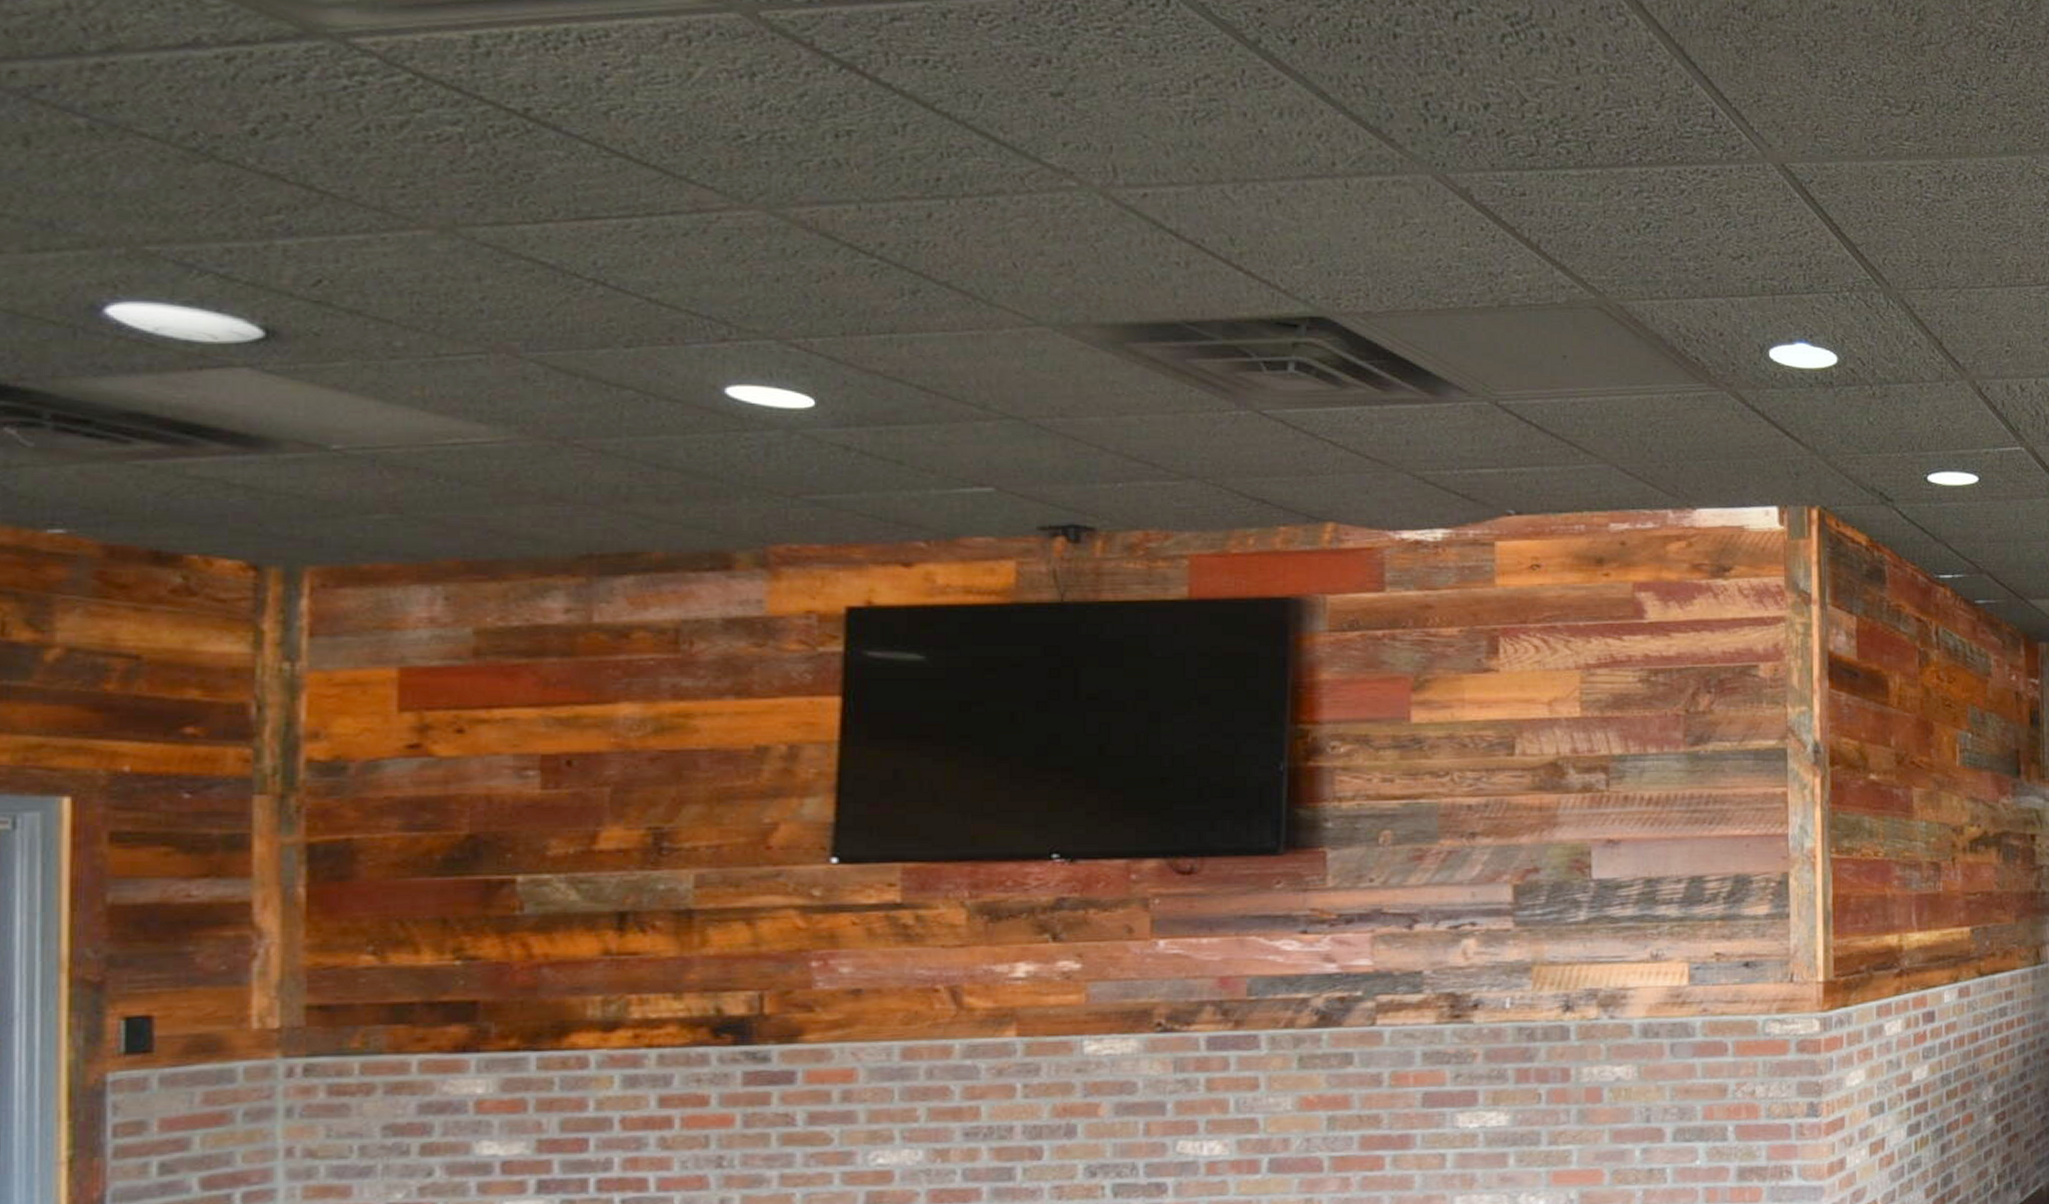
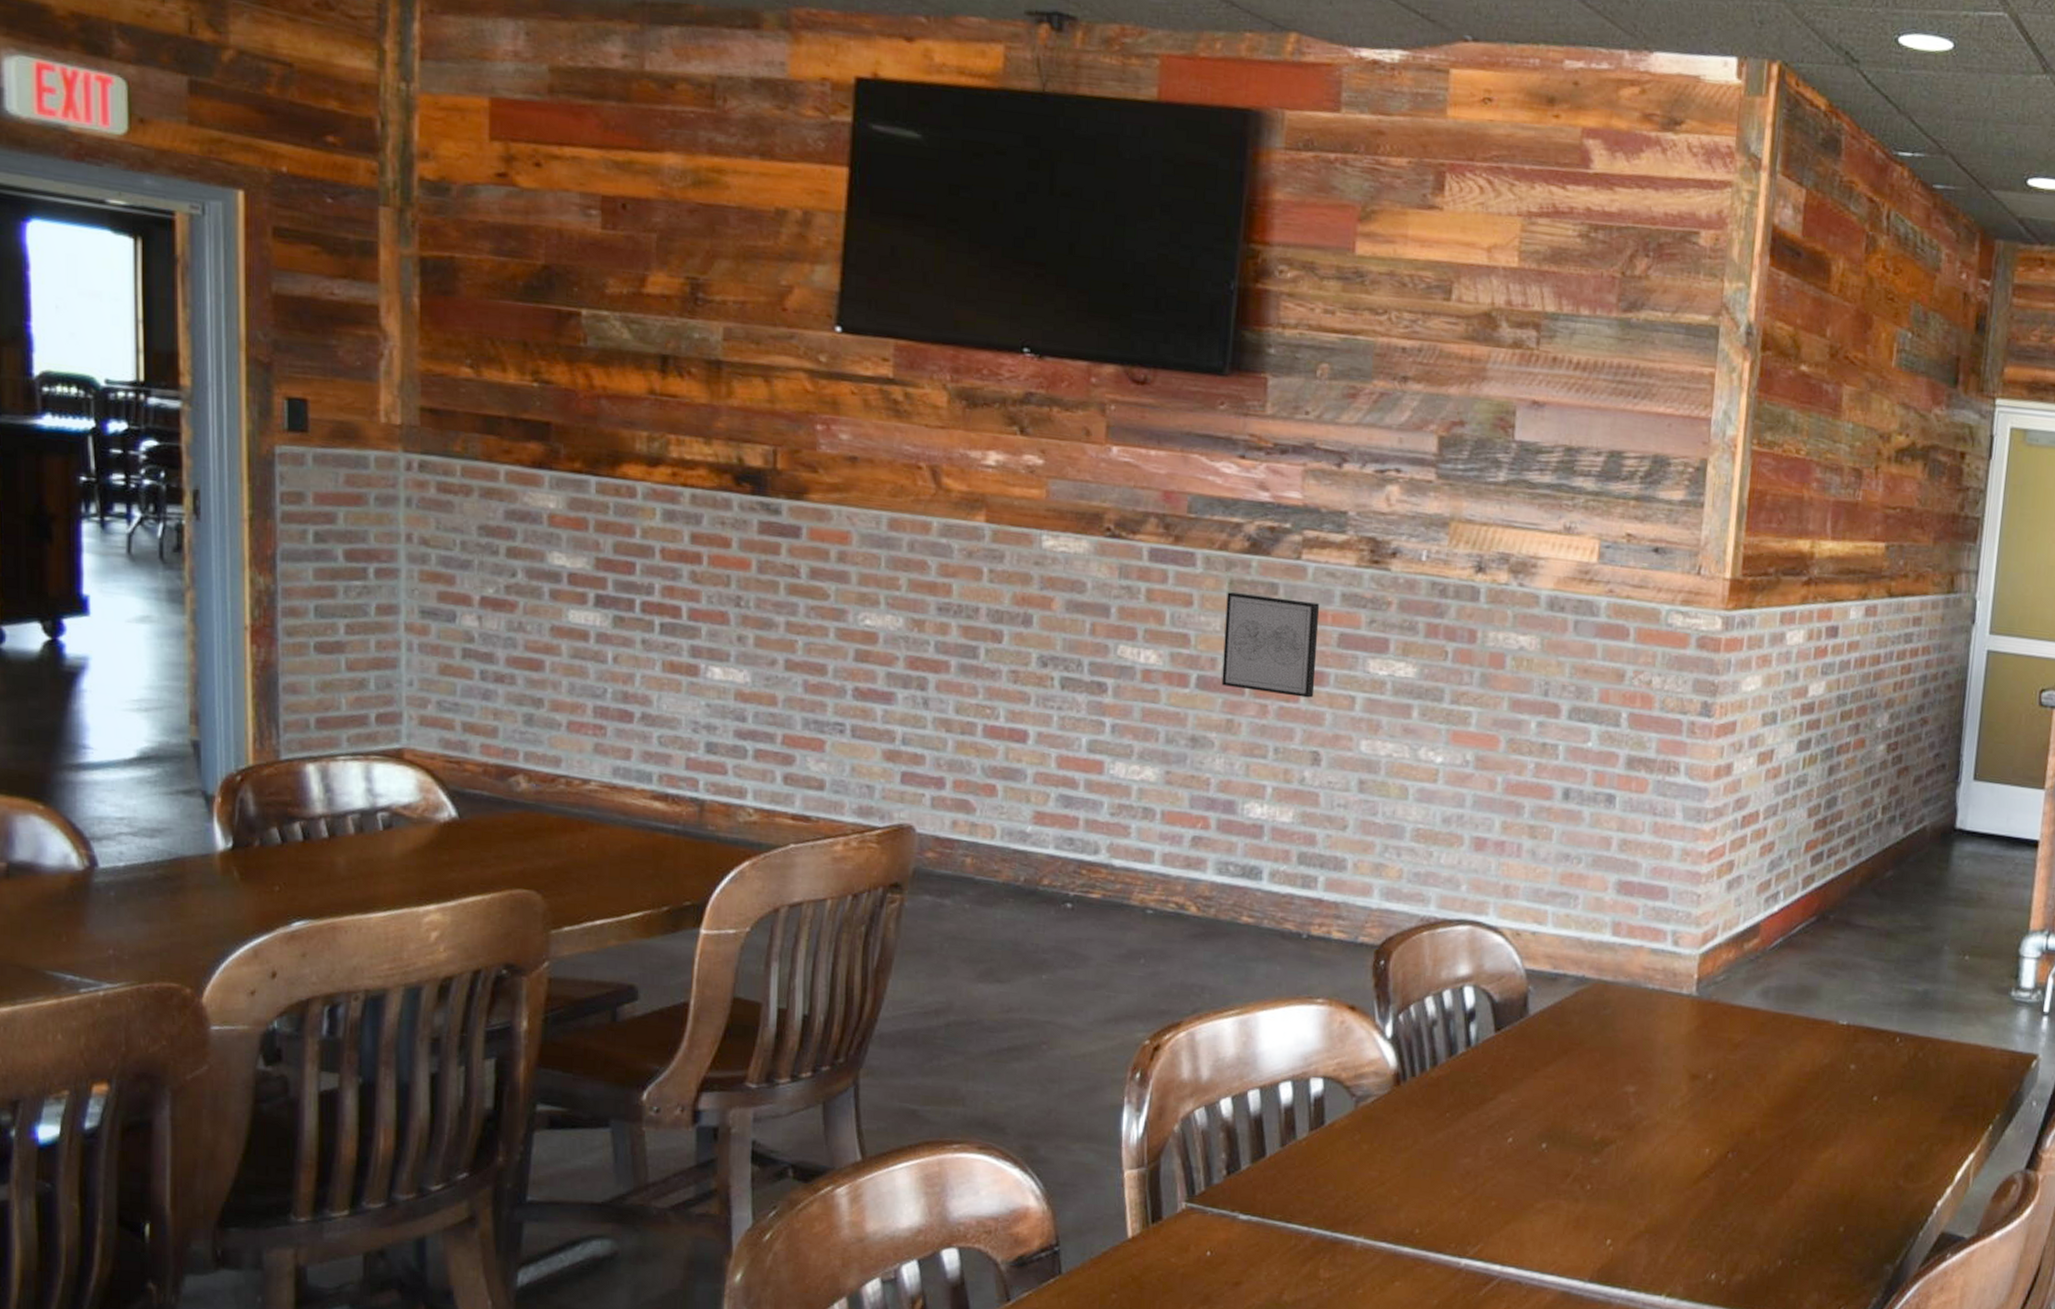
wall art: none [1297,1066,1400,1166] -> present [1221,591,1319,698]

